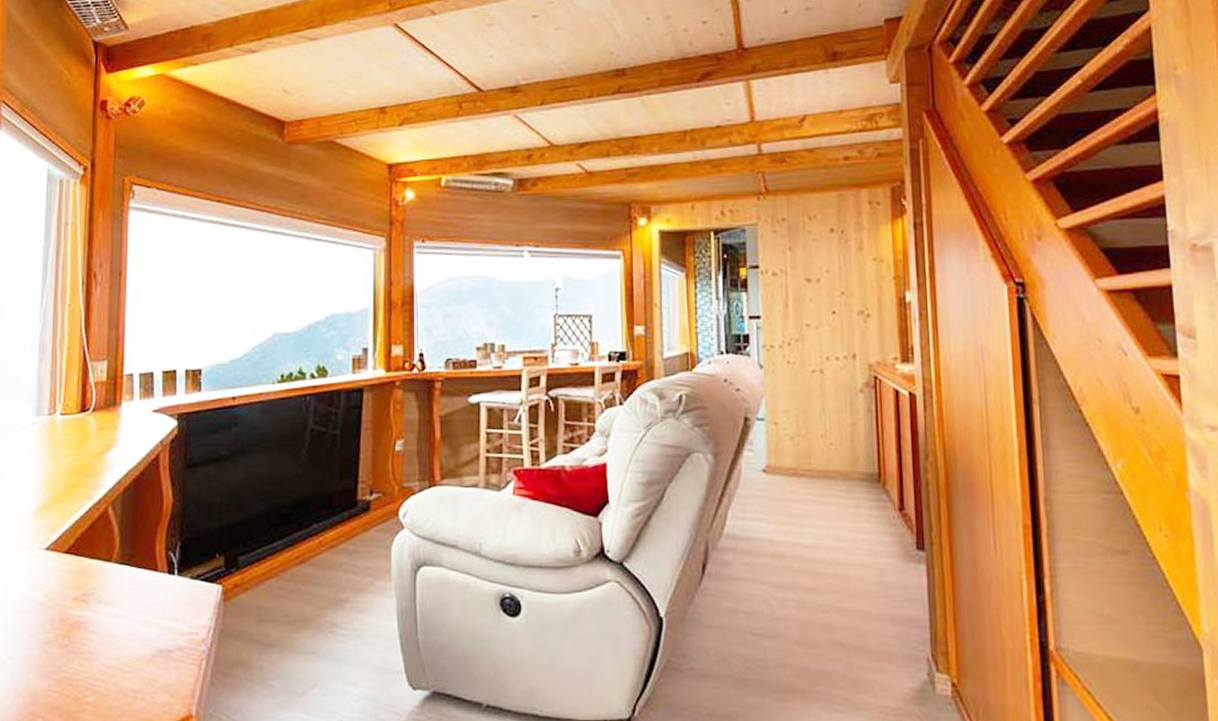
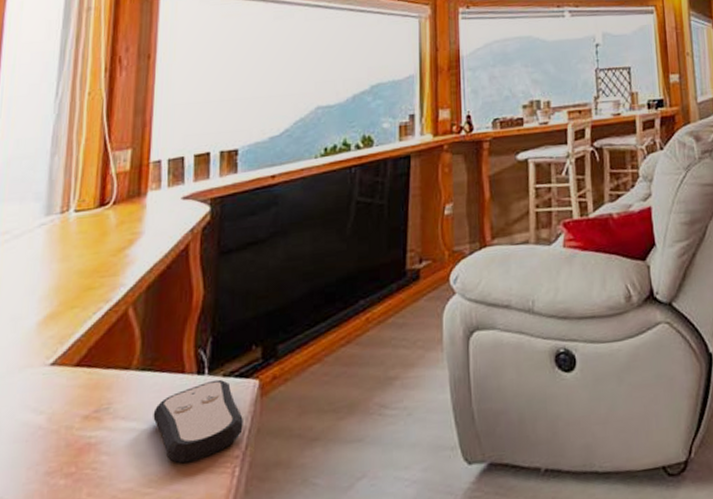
remote control: none [131,581,208,651] -> present [153,379,243,464]

